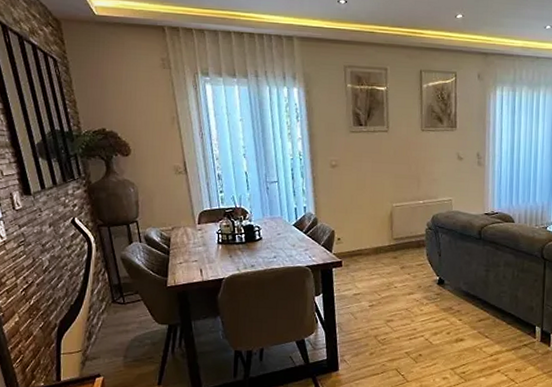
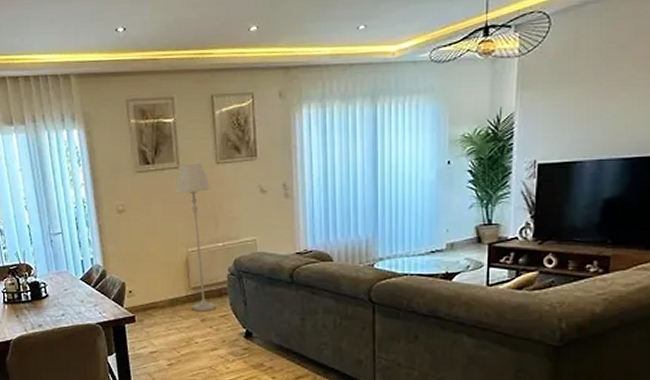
floor lamp: none [384,128,416,261] -> present [175,163,217,312]

